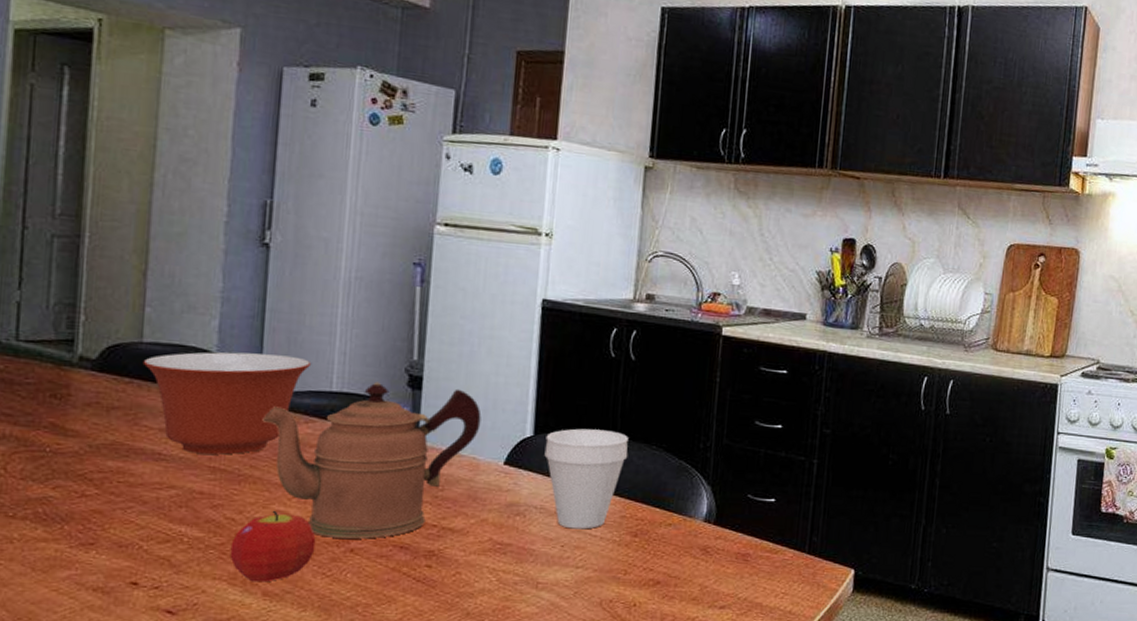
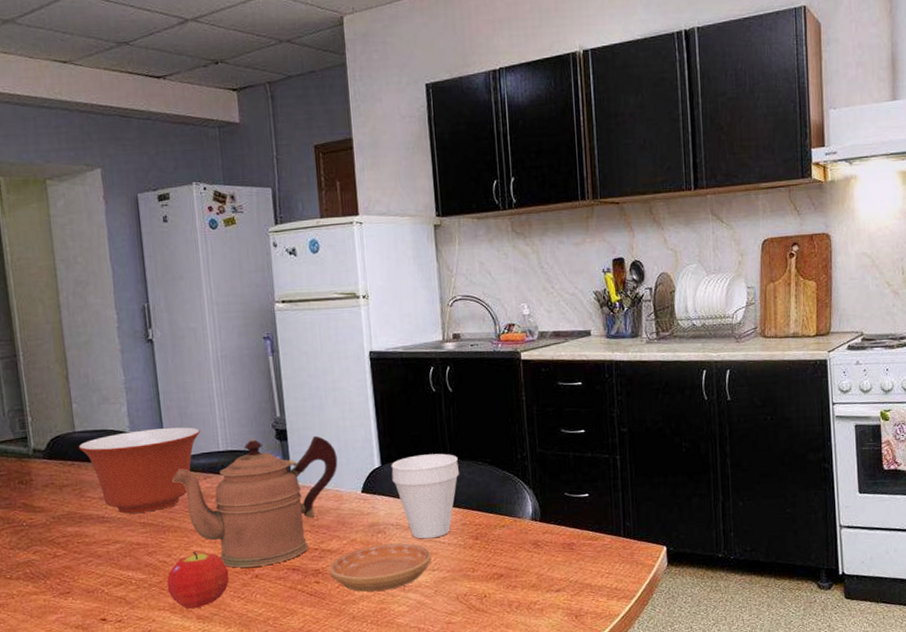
saucer: none [446,529,577,585] -> present [329,543,431,592]

